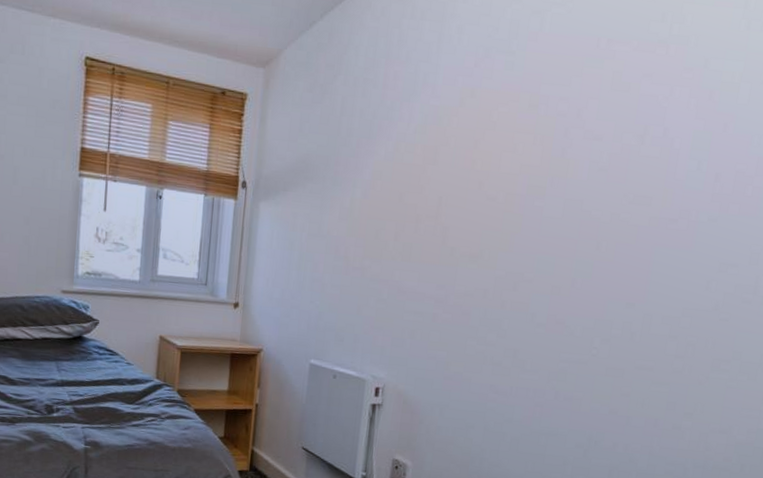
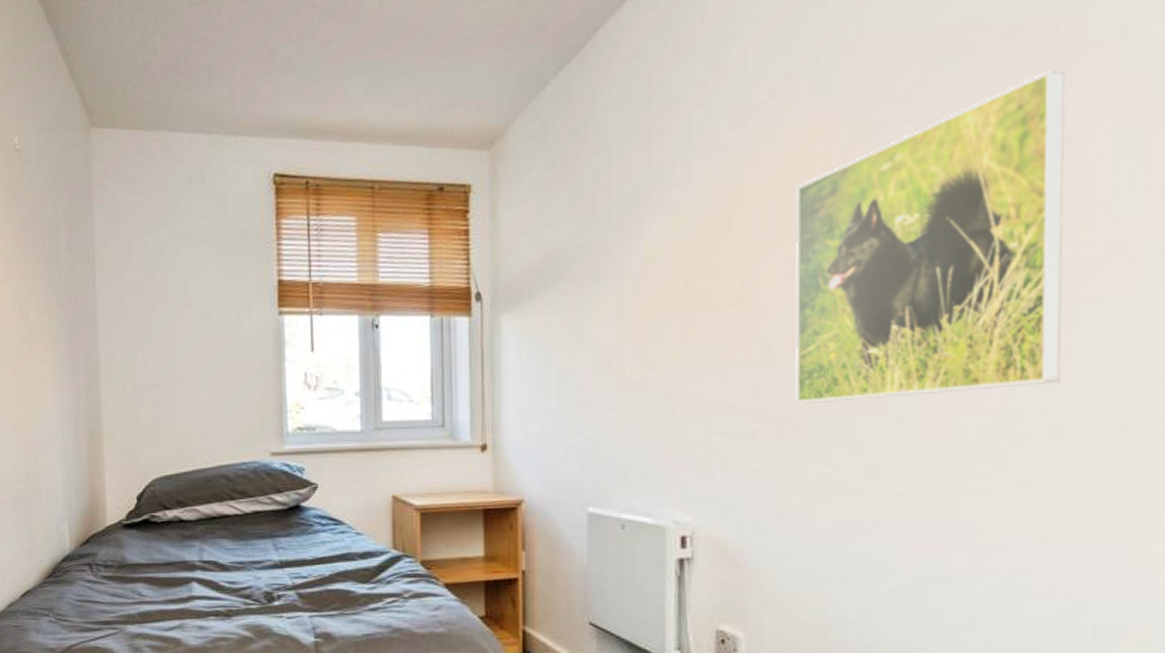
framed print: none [466,80,668,303] -> present [795,69,1065,404]

